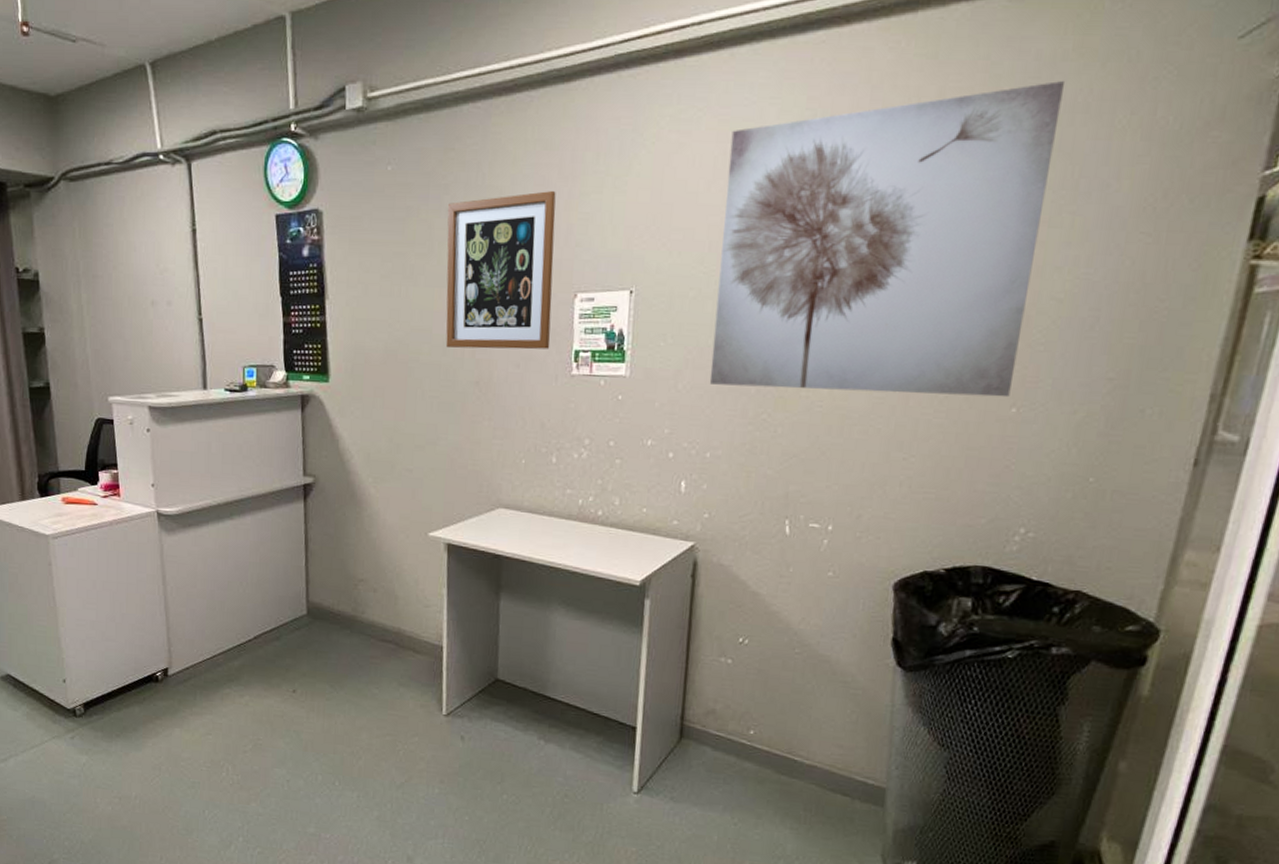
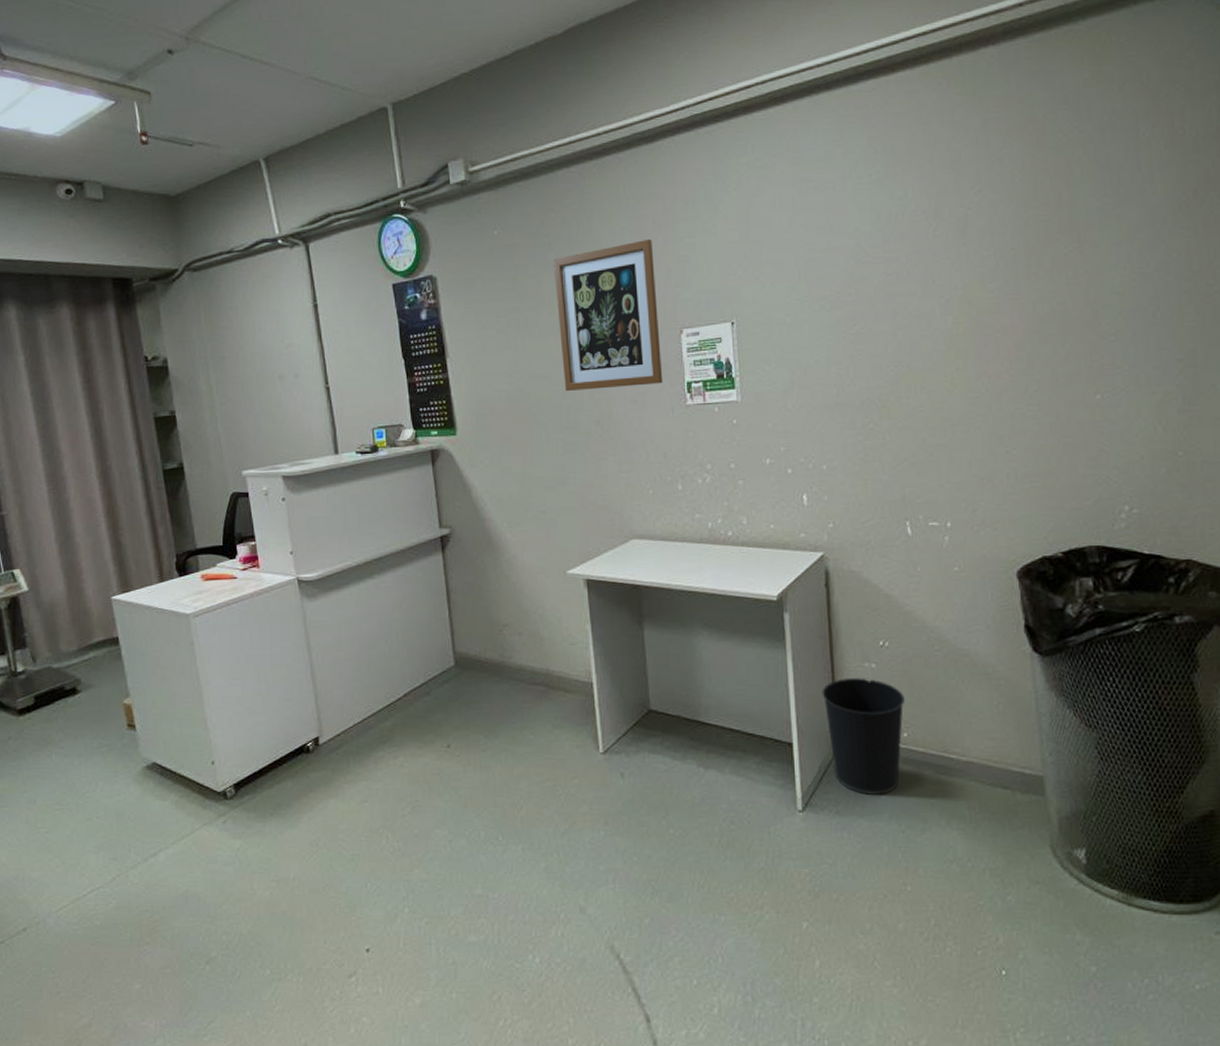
wastebasket: none [672,670,757,787] -> present [822,678,905,795]
wall art: present [709,81,1064,398] -> none [805,105,1093,401]

